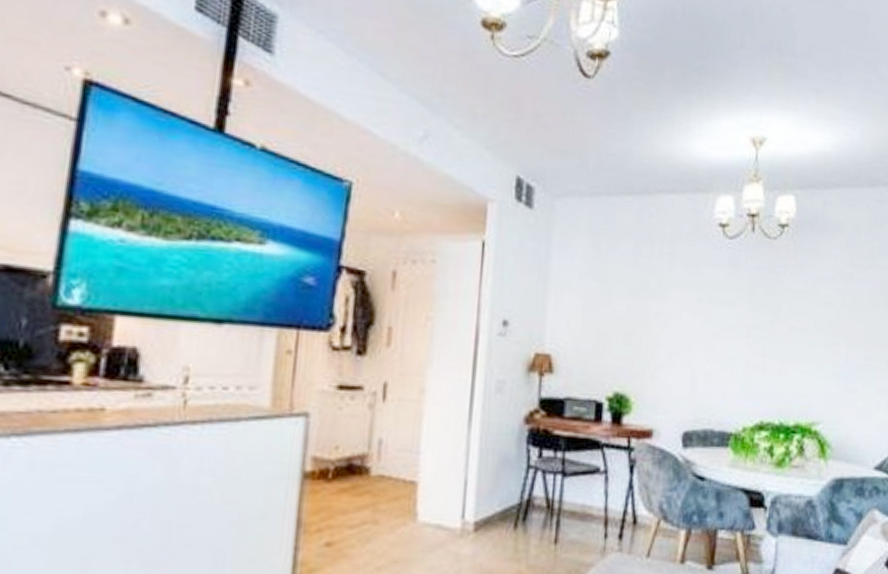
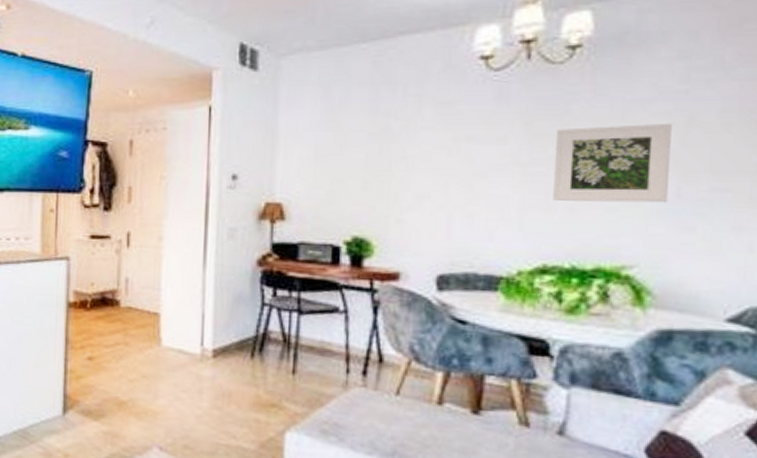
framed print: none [768,297,843,368] -> present [553,123,672,203]

